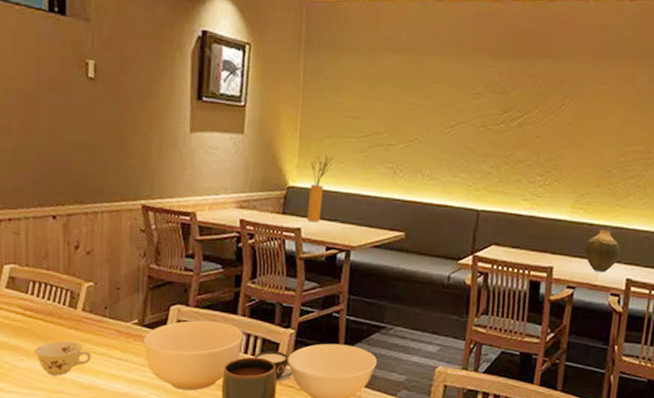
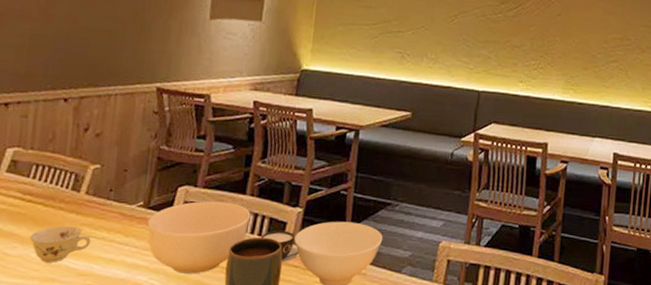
vase: present [307,154,333,223] -> none [318,40,346,104]
vase: present [584,229,621,273] -> none [575,108,608,148]

